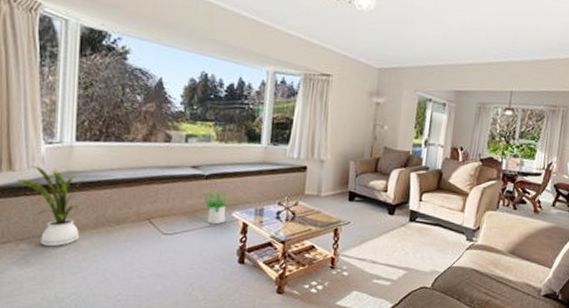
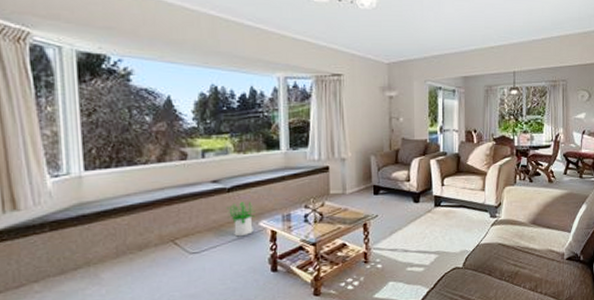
house plant: present [17,166,86,247] -> none [23,202,100,284]

